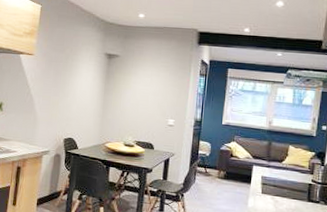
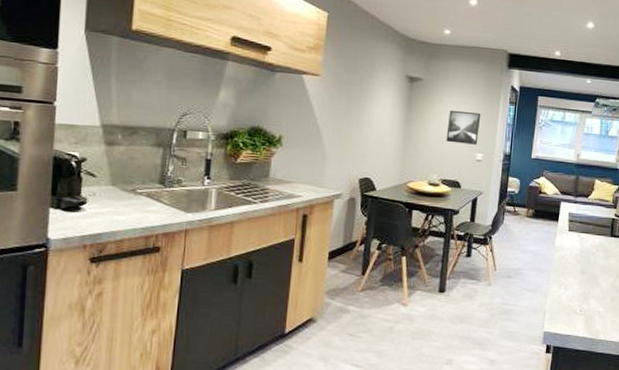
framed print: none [140,82,173,112] -> present [446,111,481,145]

